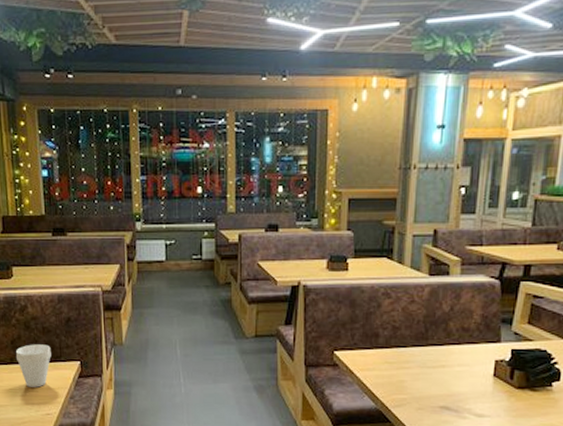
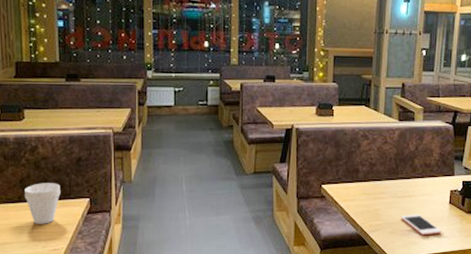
cell phone: none [431,387,484,414] -> present [401,213,442,236]

